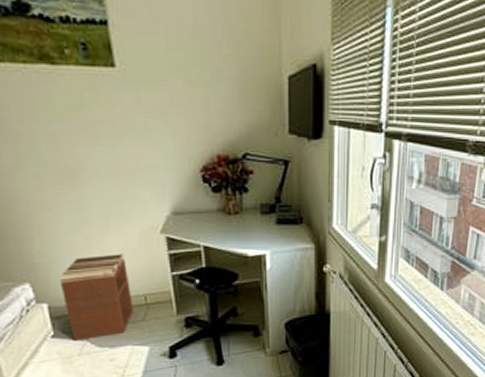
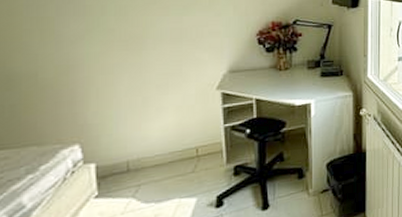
nightstand: present [60,254,134,341] -> none [113,110,185,199]

